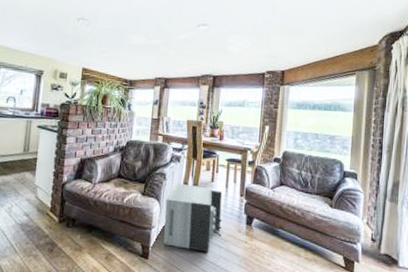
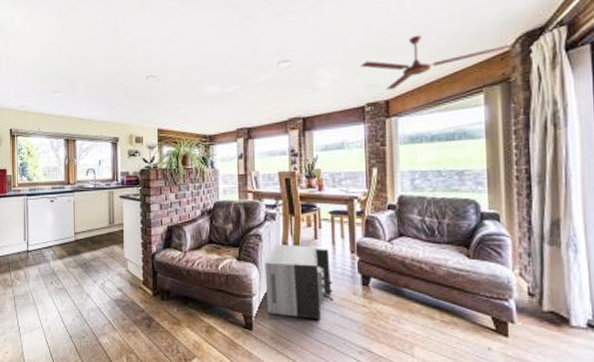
ceiling fan: none [265,21,381,63] -> present [360,35,514,90]

